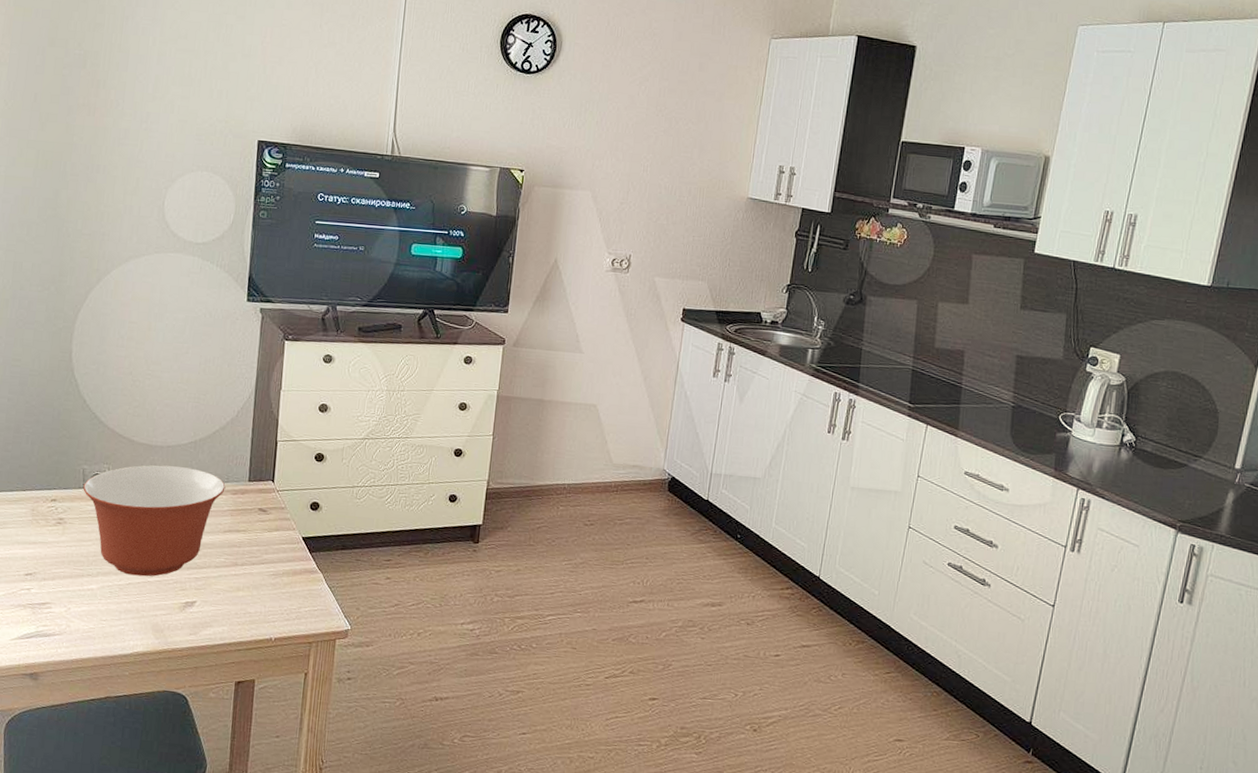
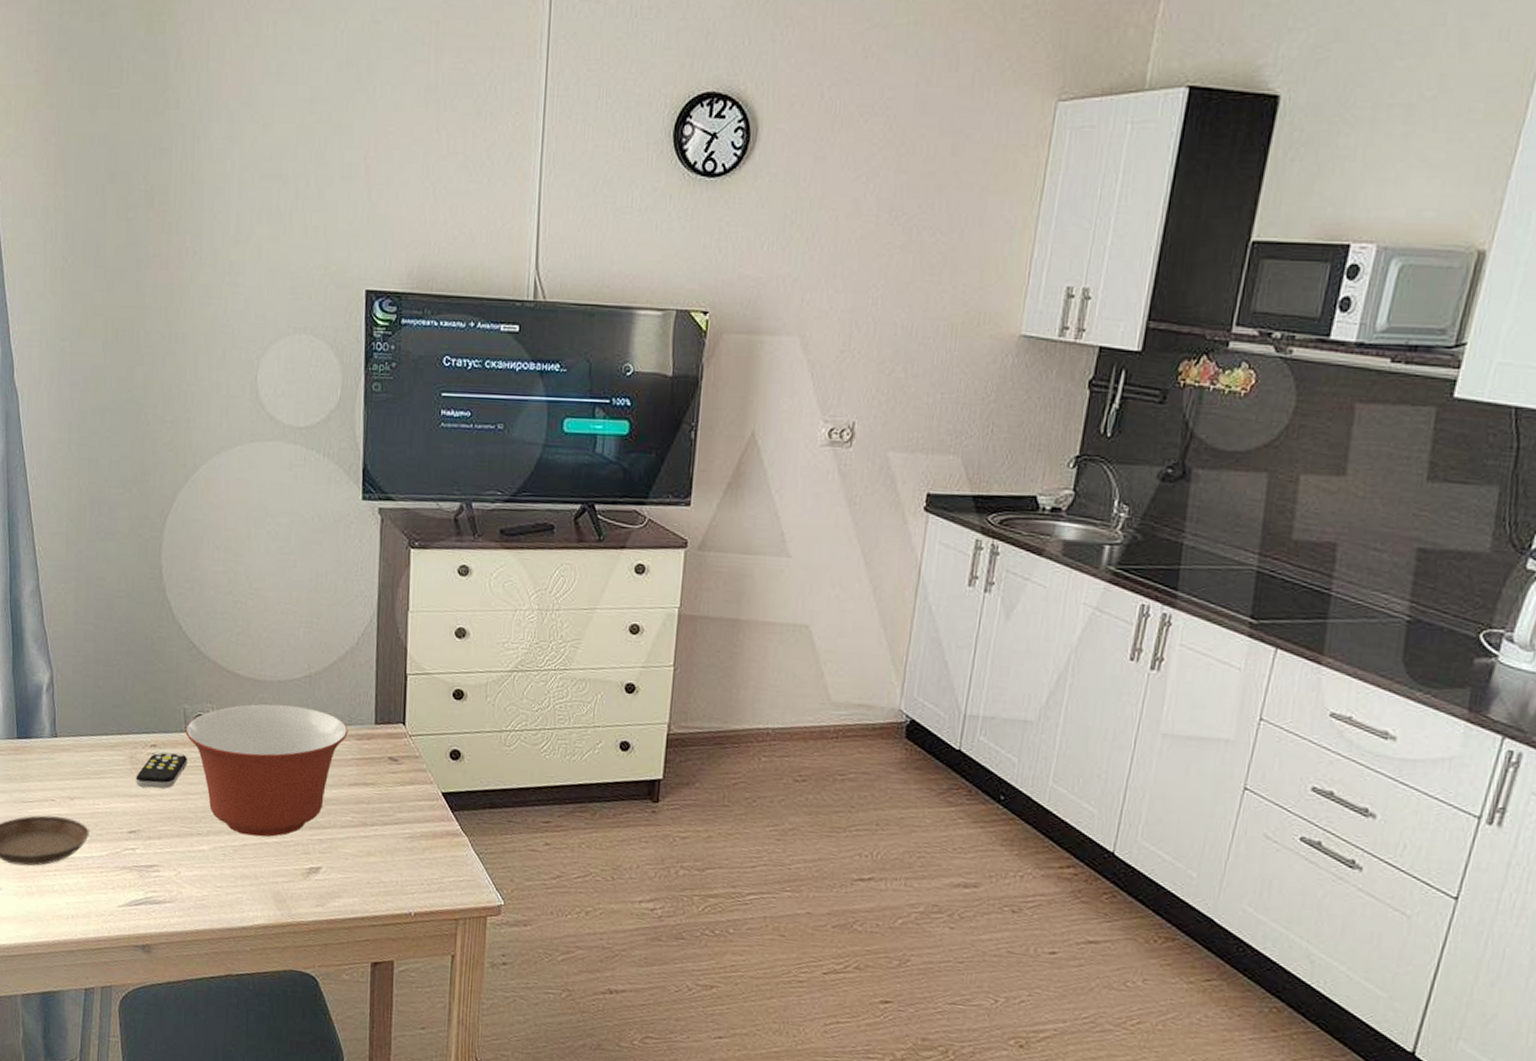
remote control: none [35,505,83,537] -> present [135,752,187,789]

